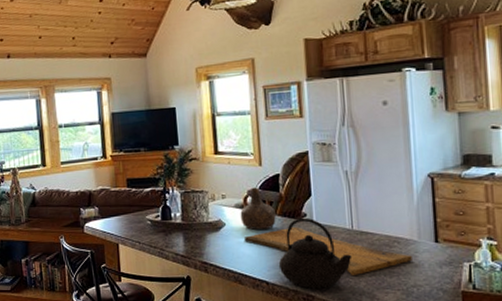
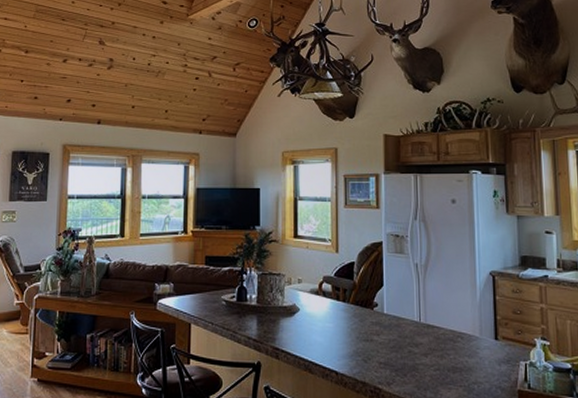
bottle: present [240,187,276,231] -> none [314,274,349,318]
cutting board: present [245,226,412,277] -> none [318,316,474,370]
teapot: present [278,217,353,290] -> none [348,307,419,383]

